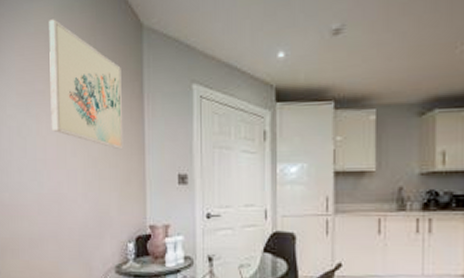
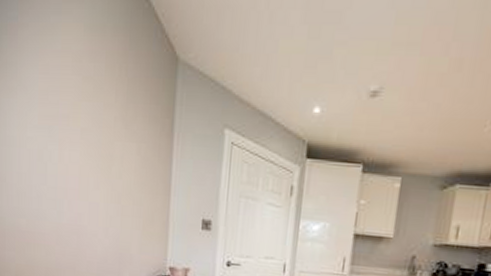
wall art: present [49,19,124,150] -> none [74,38,152,188]

